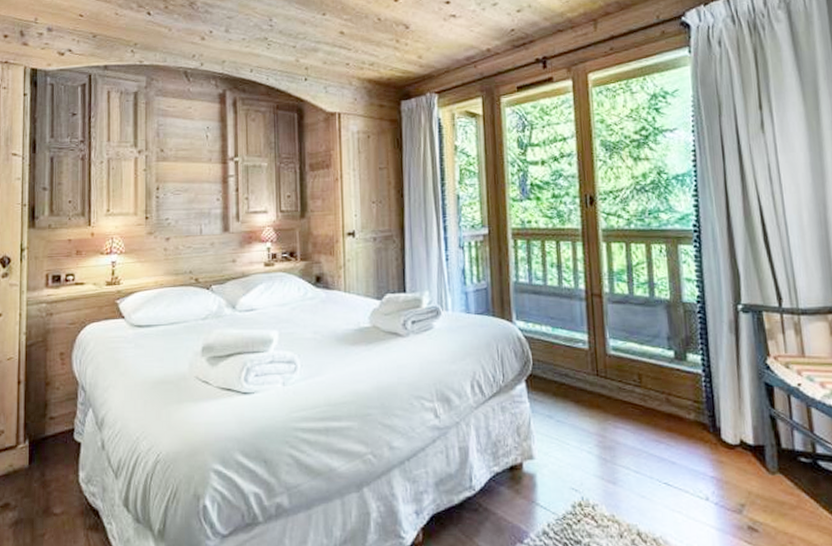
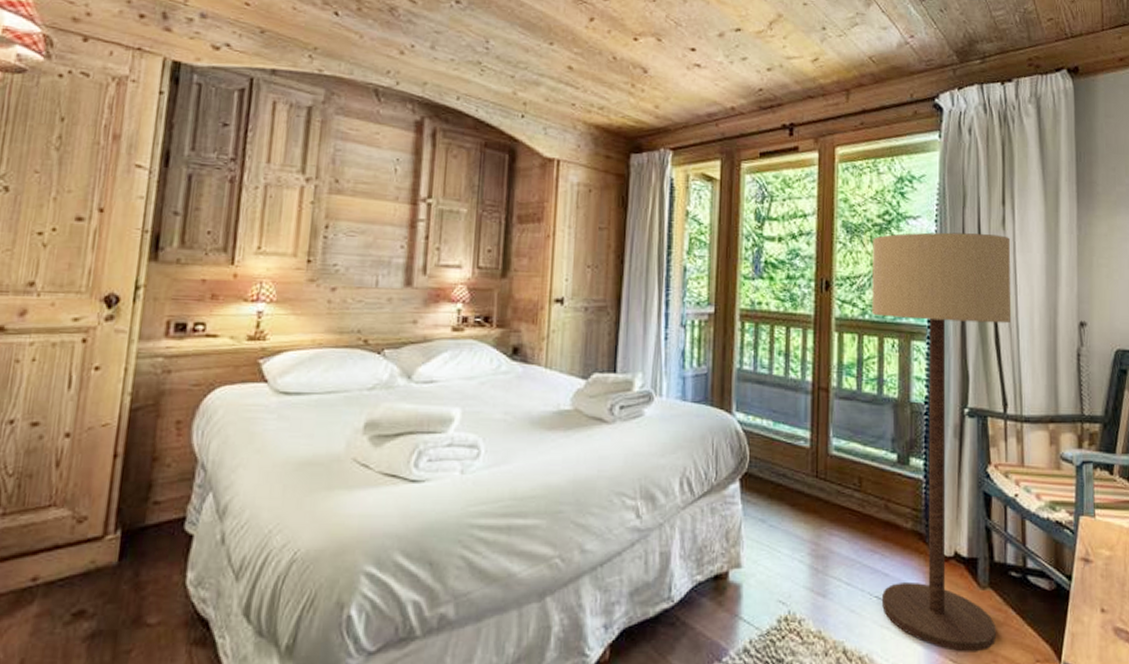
floor lamp: none [632,138,791,534] -> present [872,232,1010,652]

